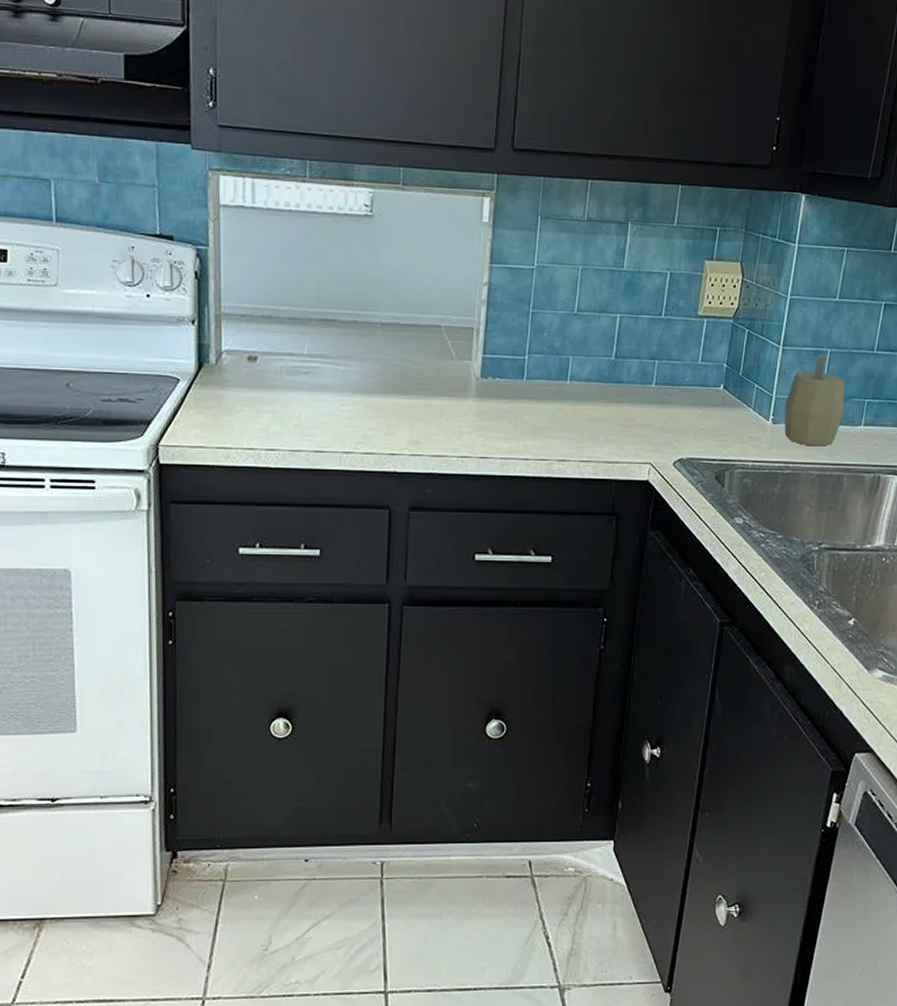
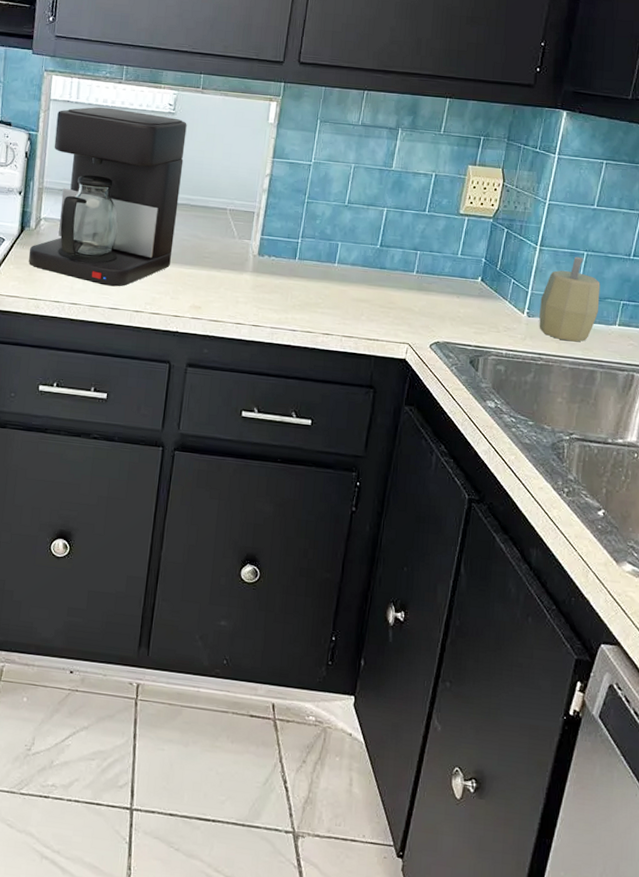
coffee maker: none [211,212,388,426] -> present [29,107,187,287]

